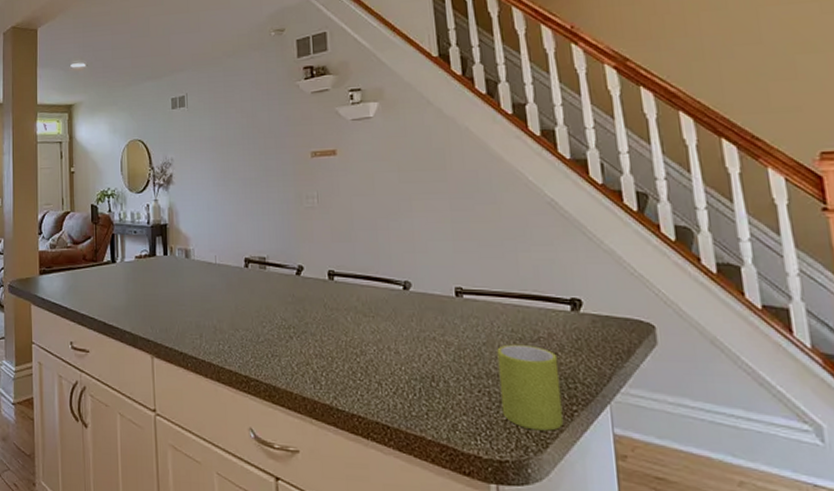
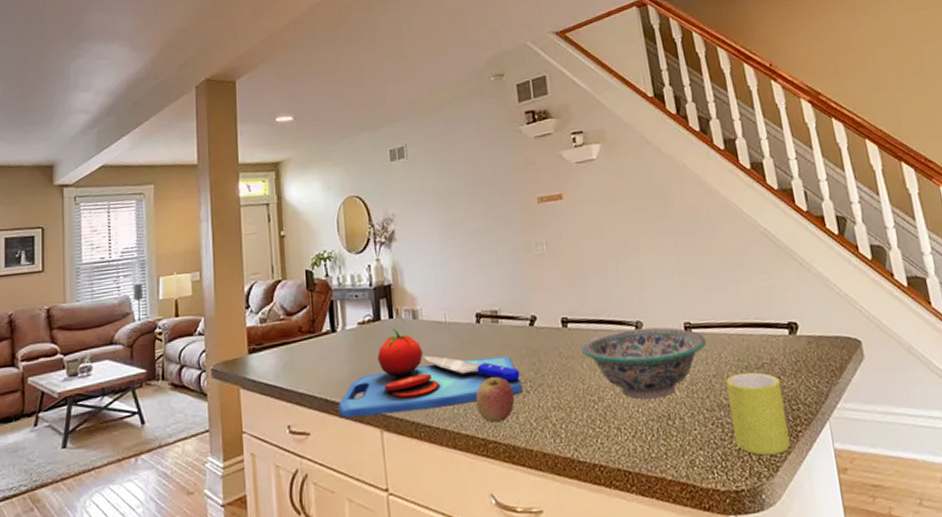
chopping board: none [115,262,286,343] -> present [338,326,523,418]
apple: none [240,320,278,362] -> present [475,377,515,422]
decorative bowl: none [347,288,479,359] -> present [581,327,707,400]

